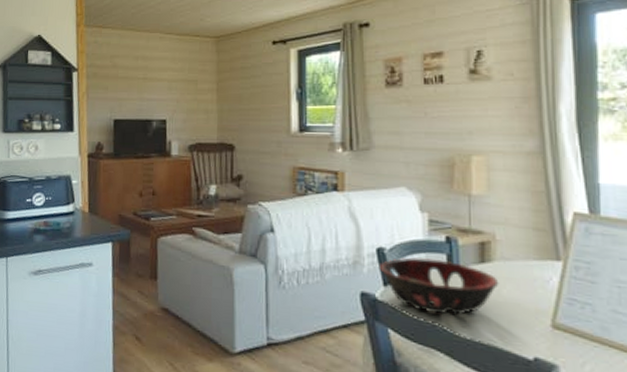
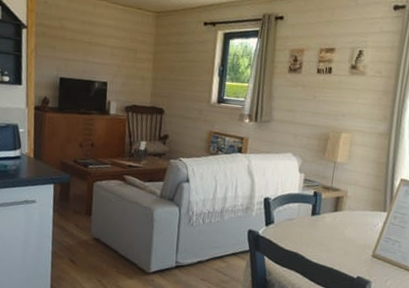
decorative bowl: present [379,257,499,315] -> none [264,206,344,247]

